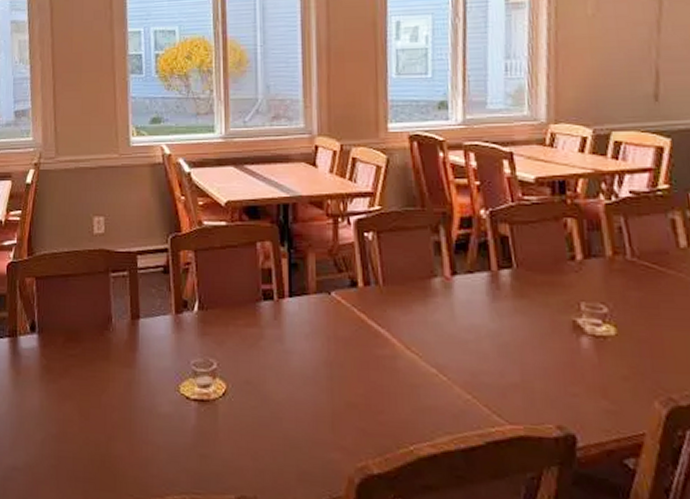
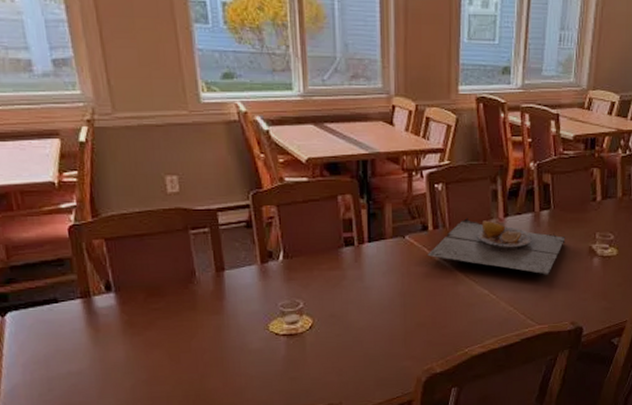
plate: none [358,274,538,355] -> present [428,218,566,275]

